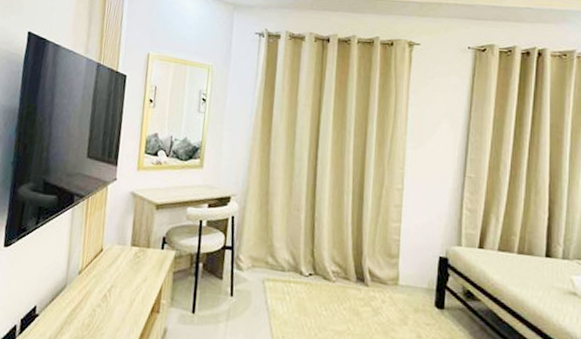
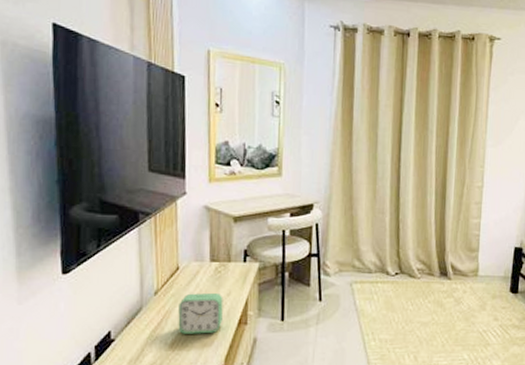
alarm clock: none [95,275,140,319] -> present [178,292,223,334]

